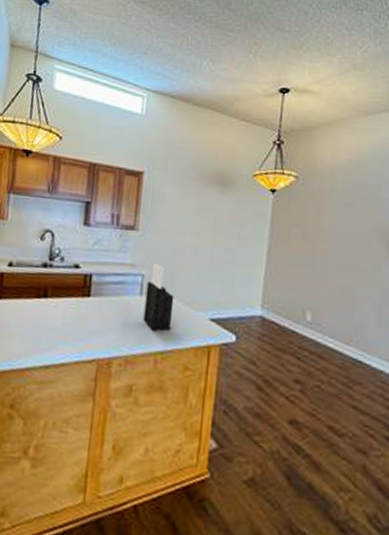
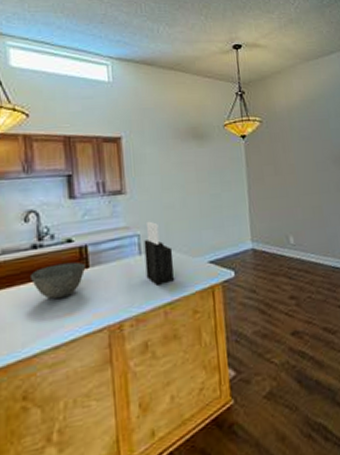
bowl: none [36,286,88,321] -> present [31,262,86,300]

